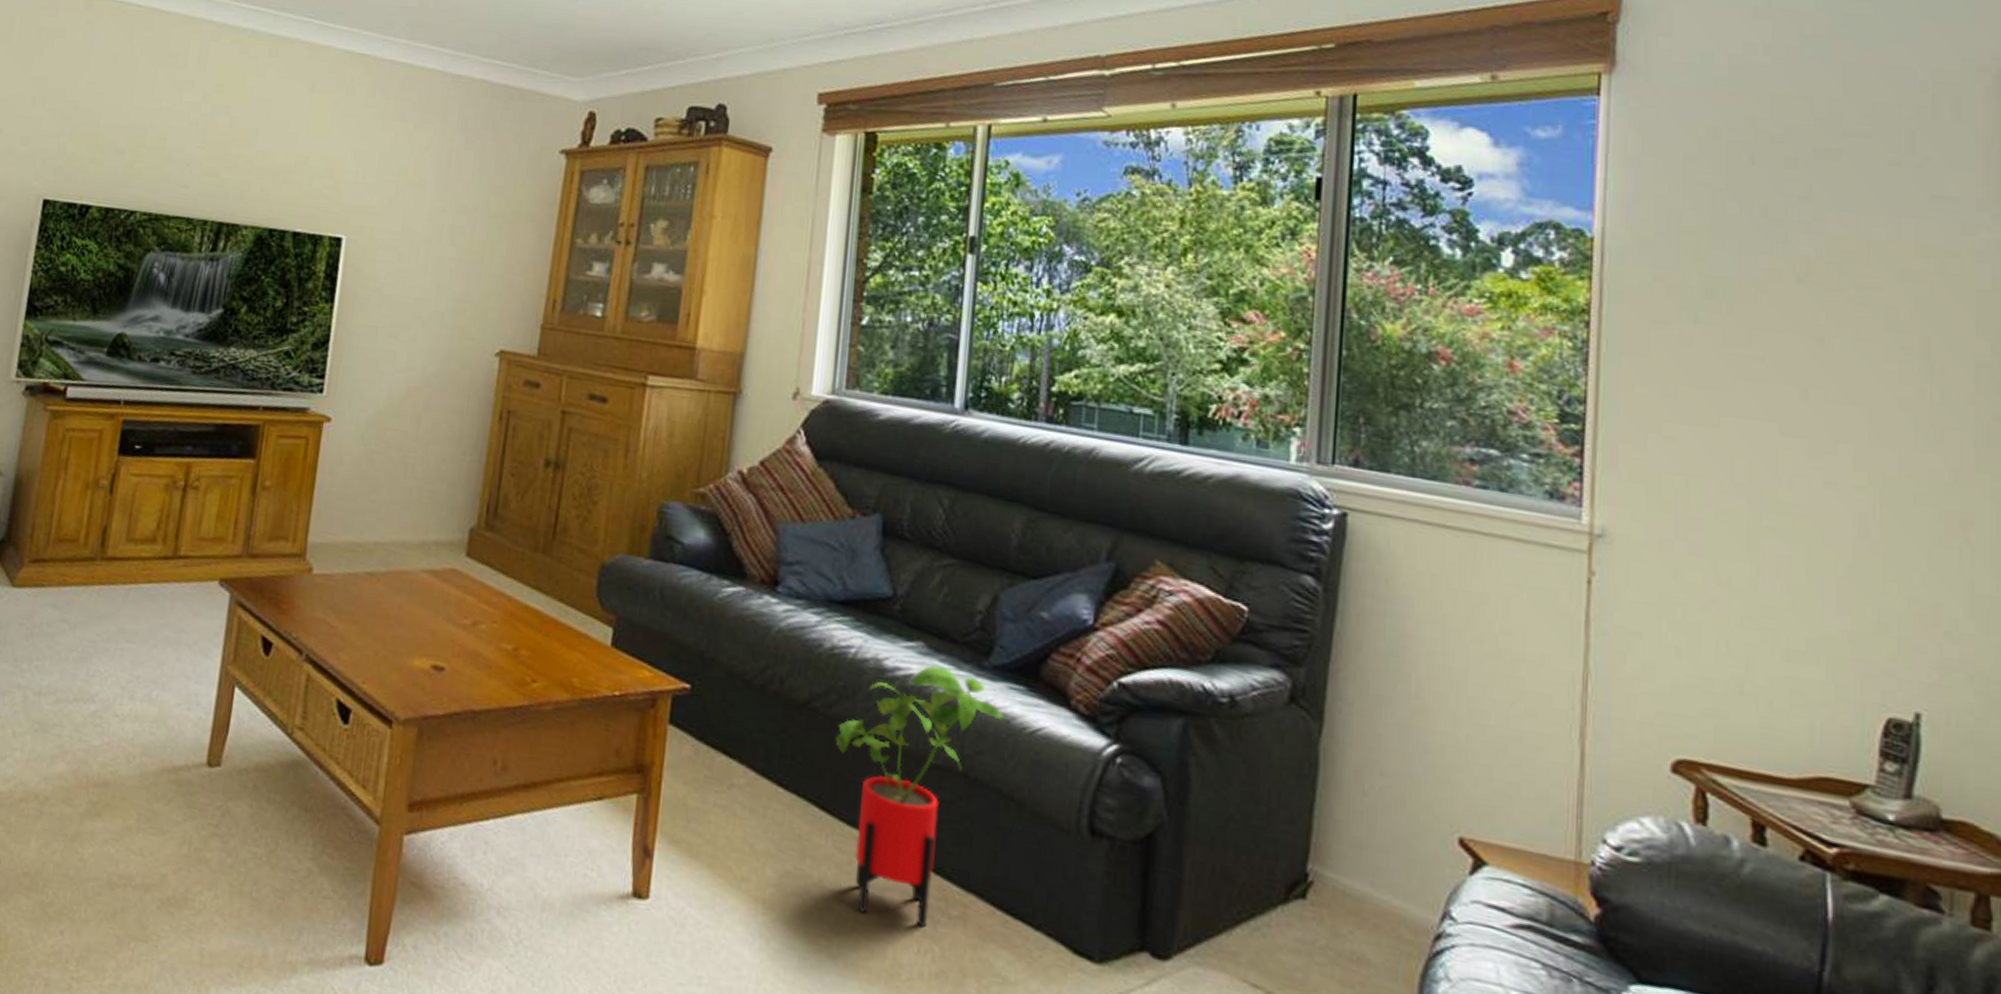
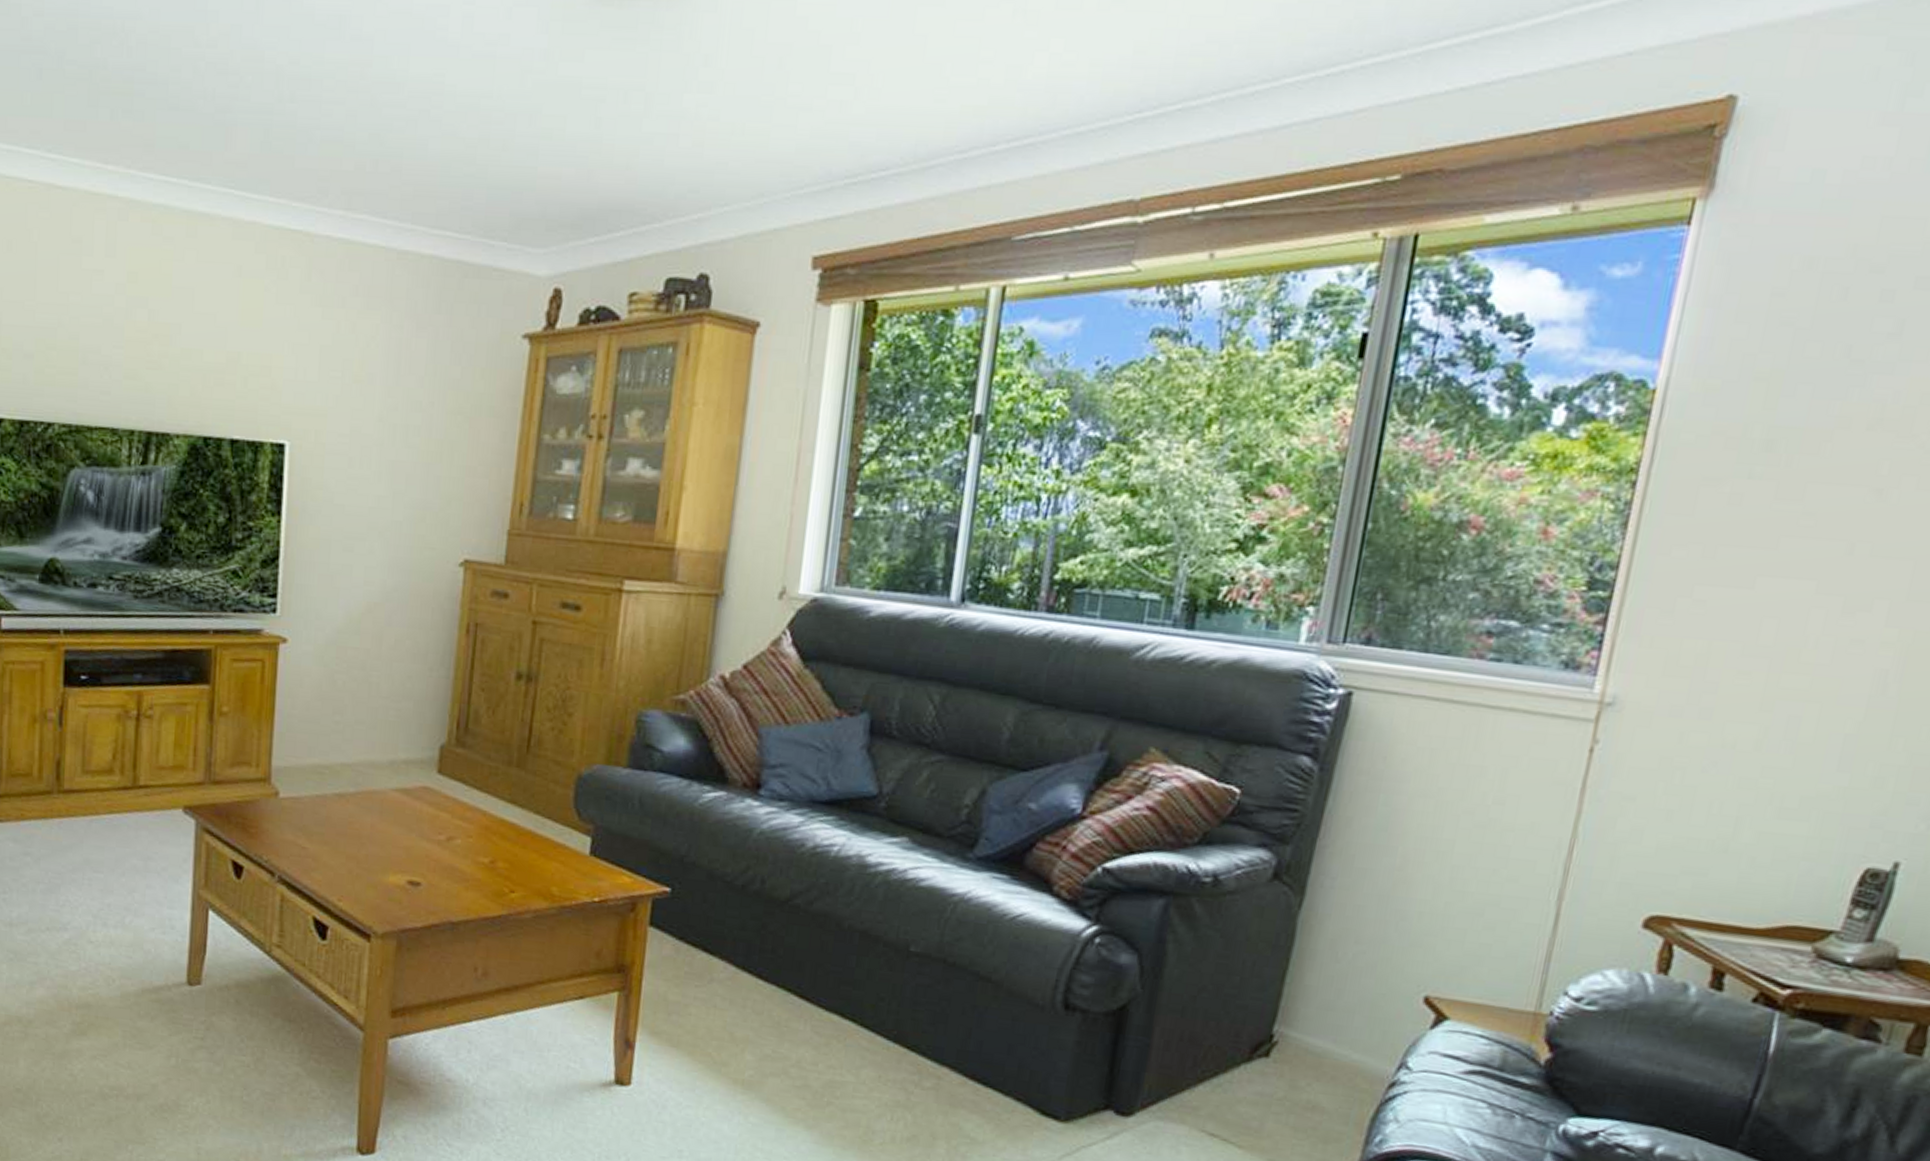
house plant: present [835,665,1006,928] -> none [816,859,988,1099]

